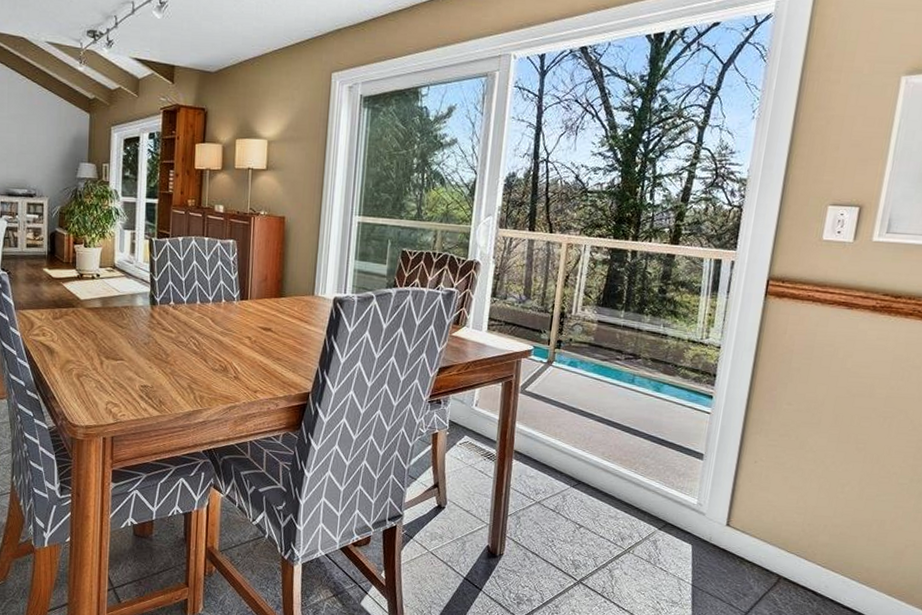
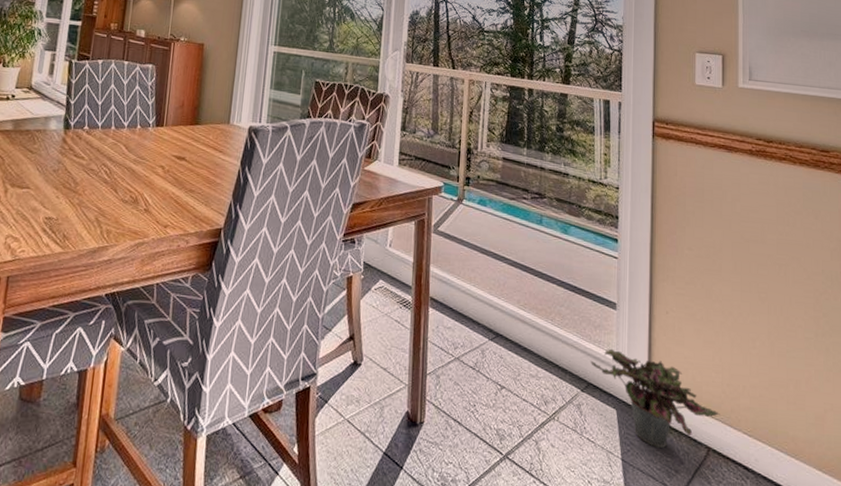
potted plant: none [671,493,797,576] -> present [591,348,720,448]

